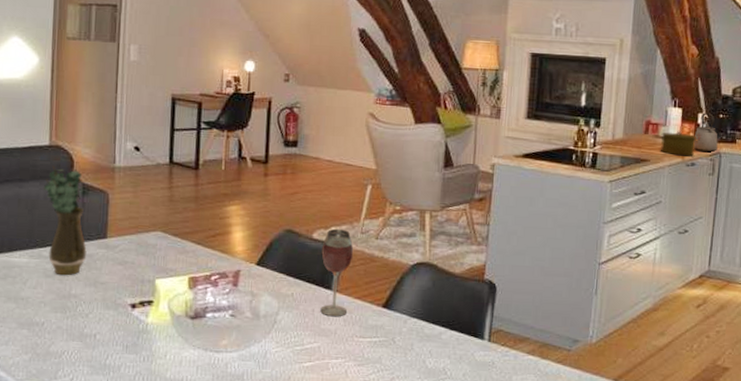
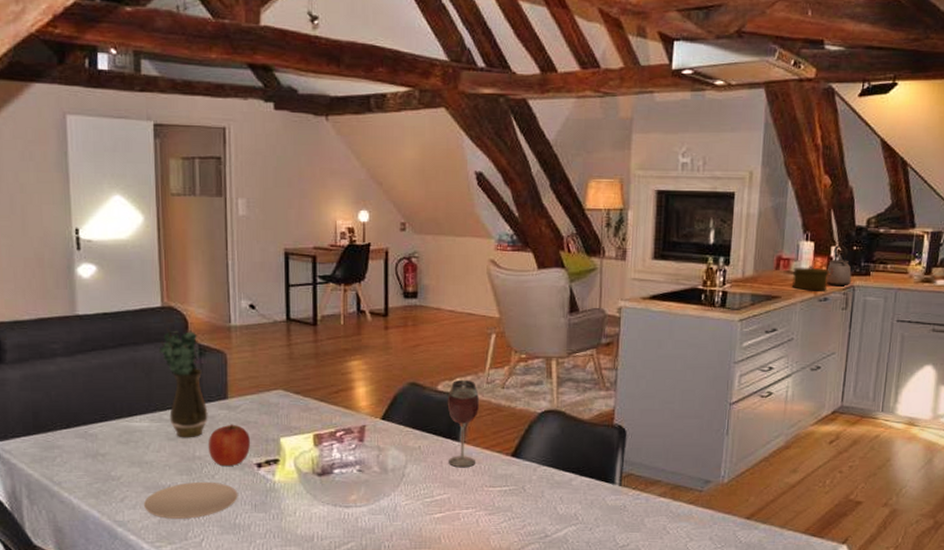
plate: none [16,320,111,357] -> present [143,481,238,519]
fruit: none [84,263,127,305] -> present [208,424,251,466]

